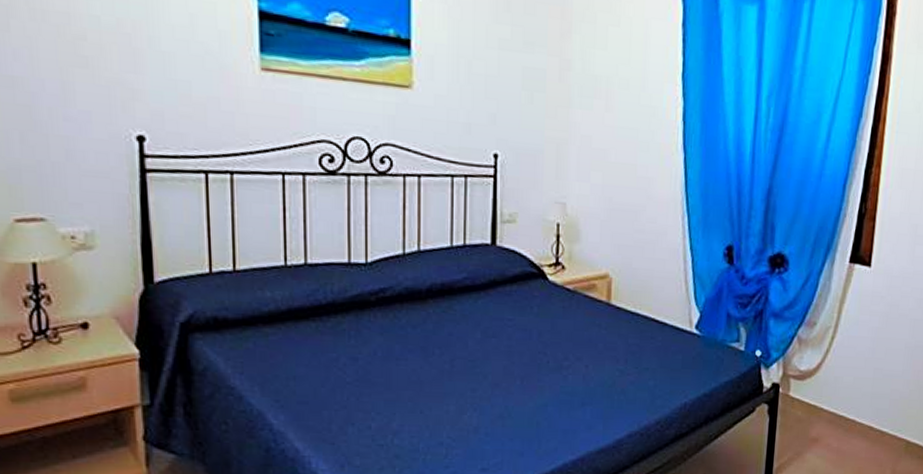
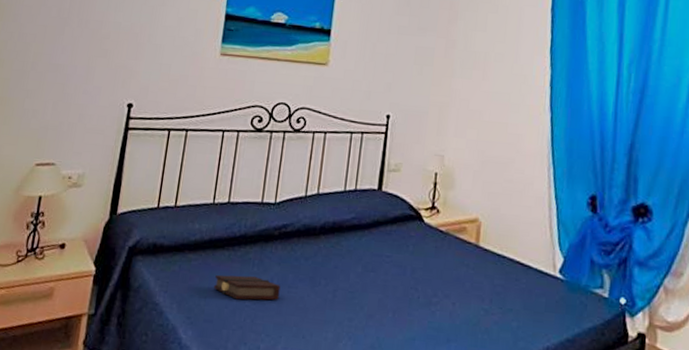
book: none [303,349,387,377] -> present [214,274,281,300]

